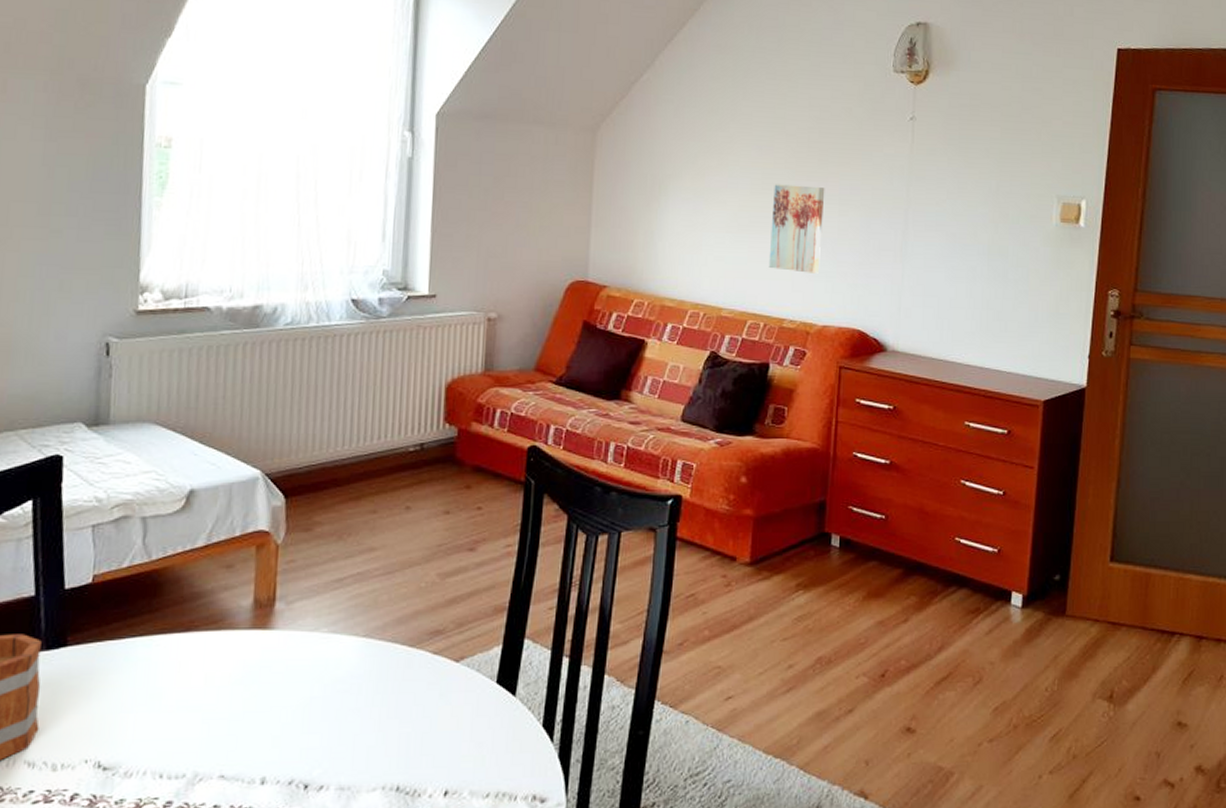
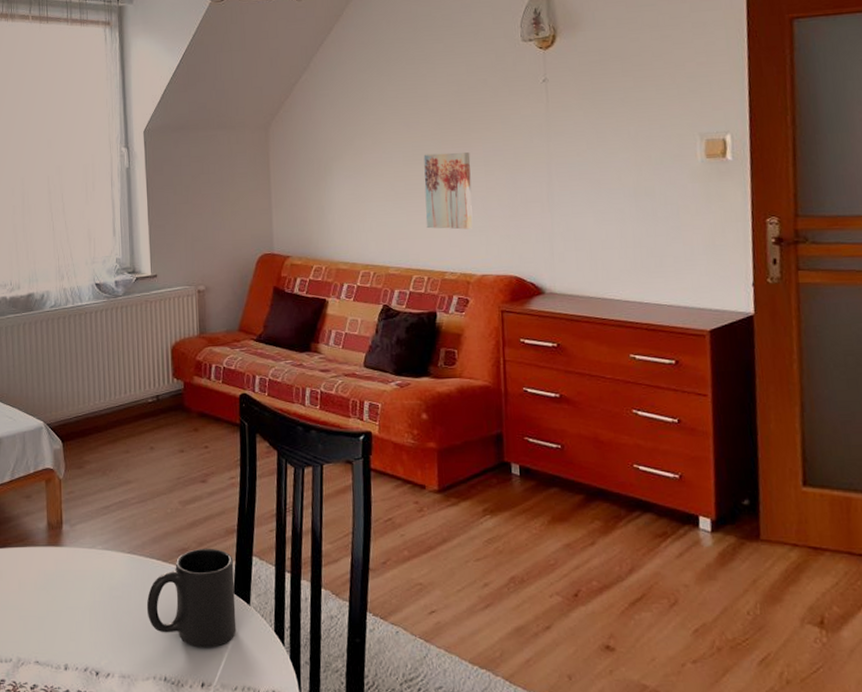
mug: none [381,629,500,749] -> present [146,548,237,648]

